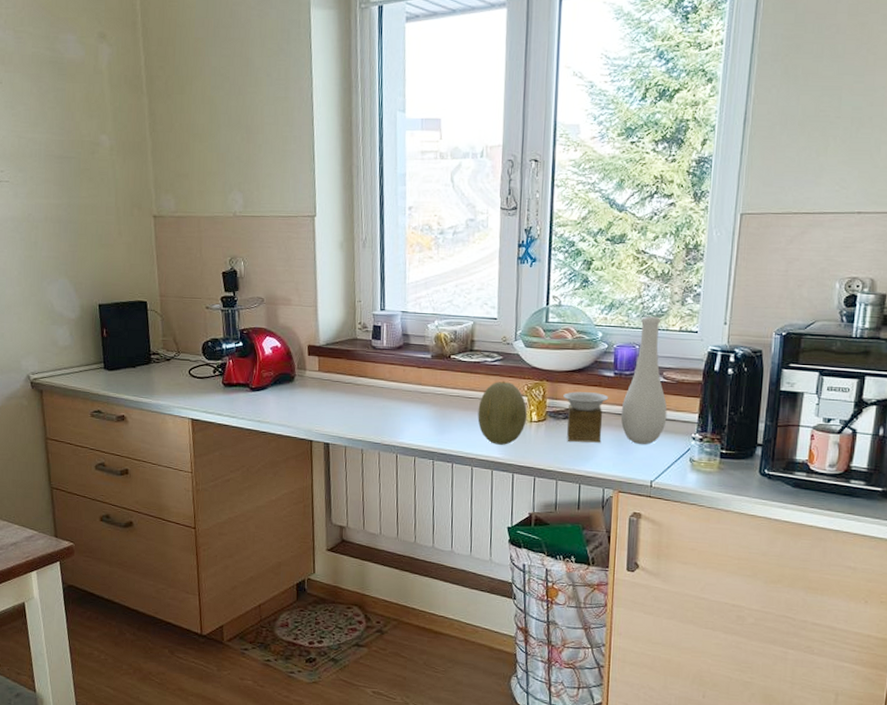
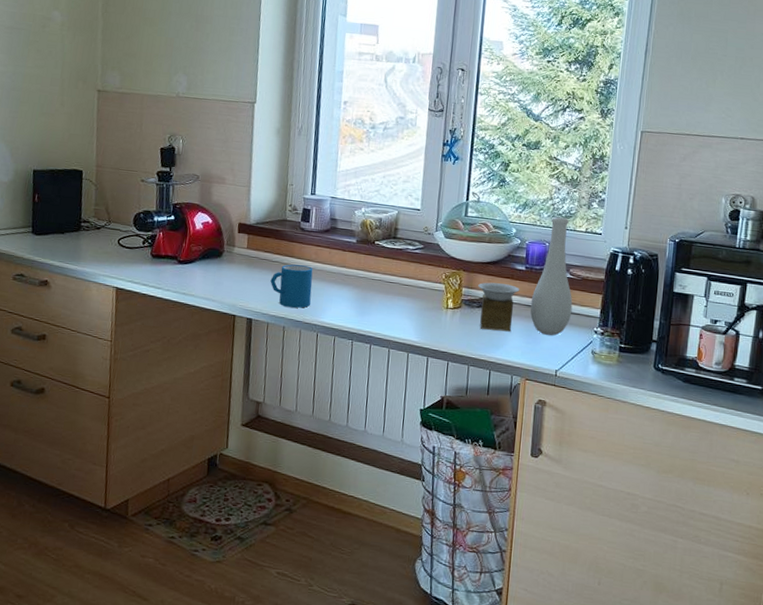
mug: none [345,385,388,430] -> present [270,264,313,308]
fruit: present [477,381,527,445] -> none [397,268,444,329]

